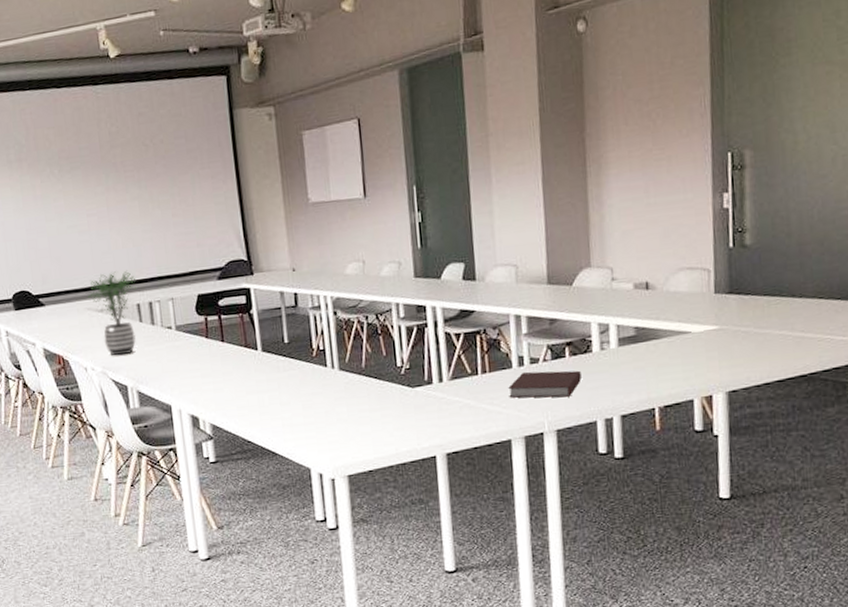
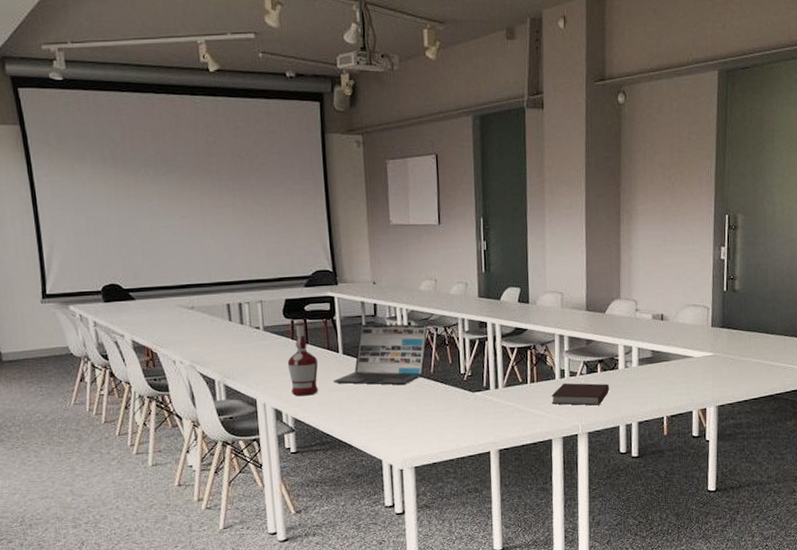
potted plant: present [88,270,136,356] -> none [179,272,227,351]
alcohol: none [202,315,237,400] -> present [287,319,318,396]
laptop: none [253,313,357,384] -> present [333,324,428,385]

